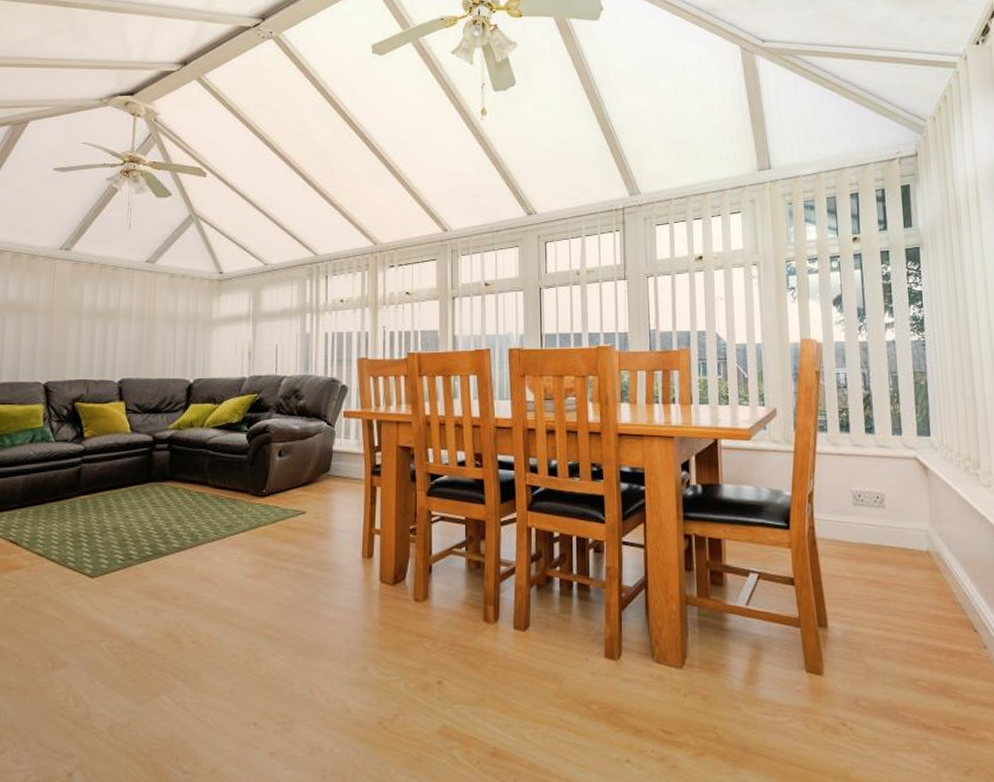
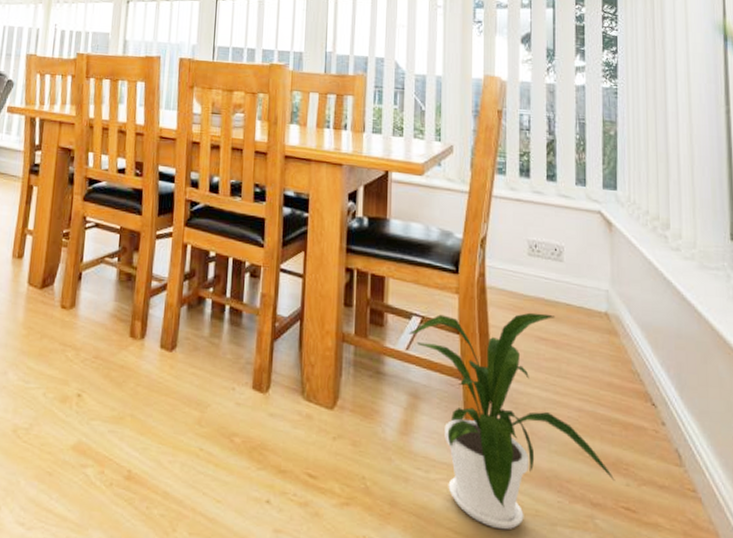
house plant: none [747,558,945,761] -> present [408,312,615,530]

